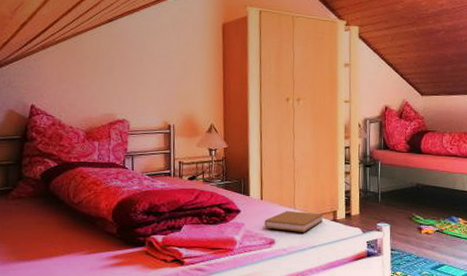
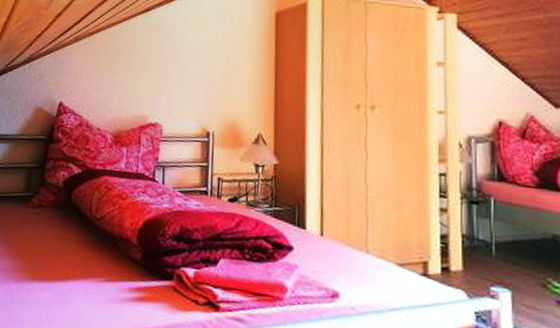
book: present [264,211,323,232] -> none [324,254,407,287]

